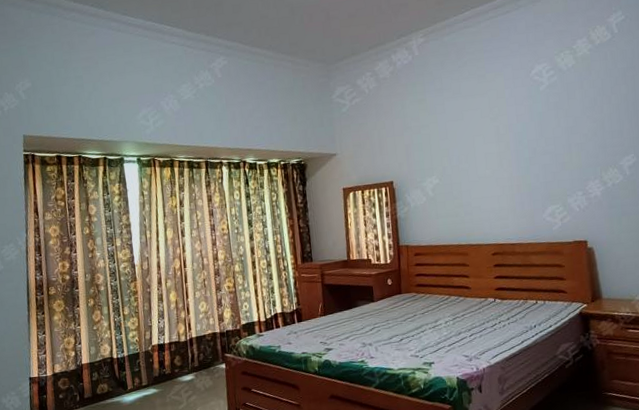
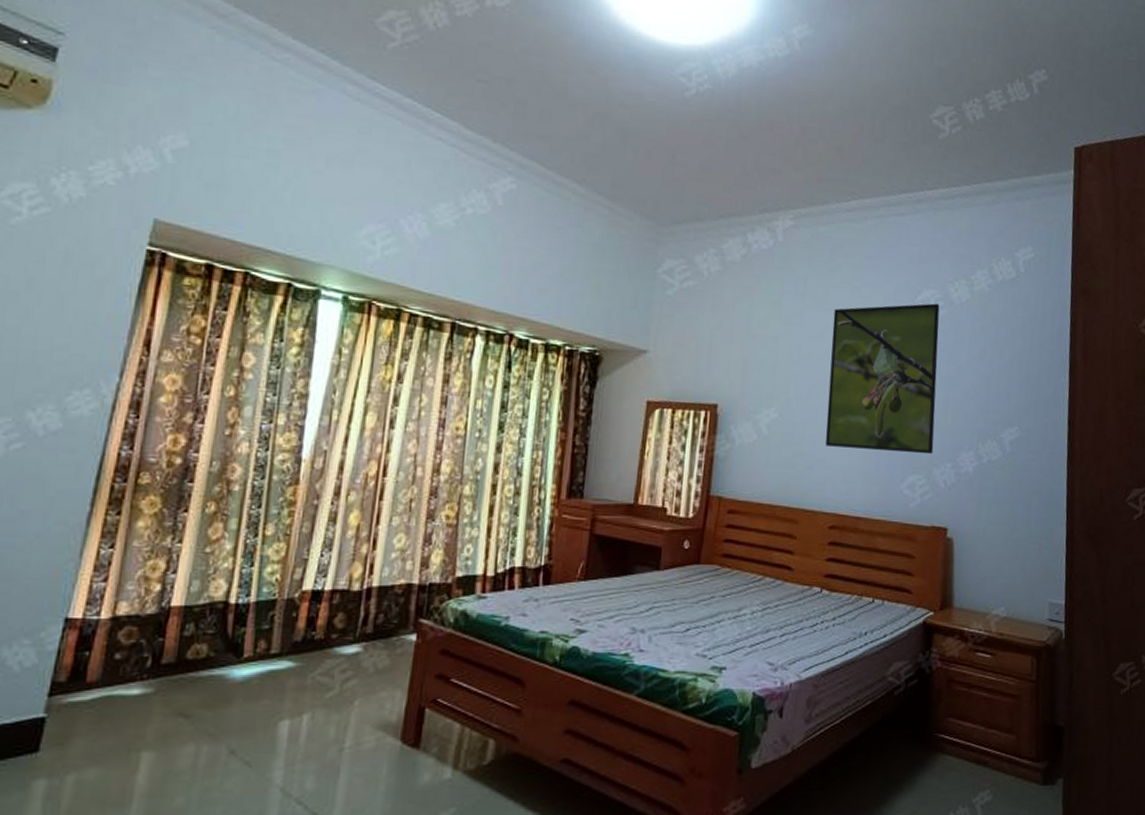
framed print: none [467,73,565,196] -> present [825,303,940,455]

